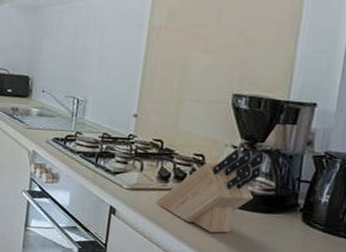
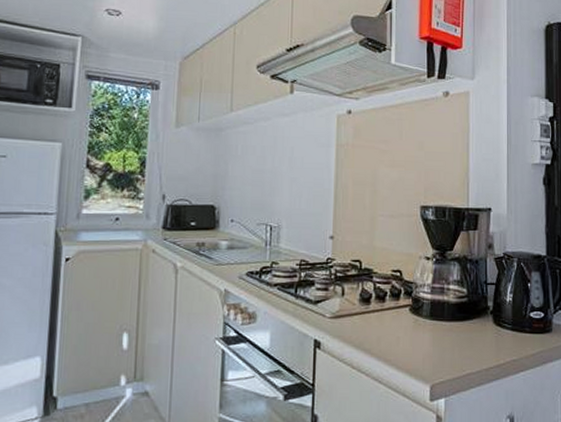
knife block: present [157,148,266,233] -> none [361,259,456,350]

